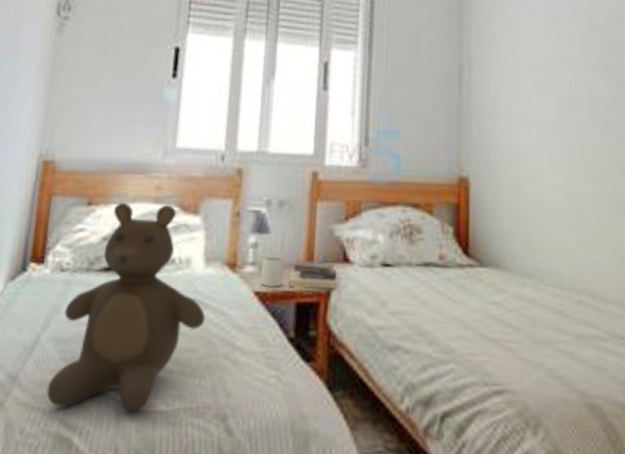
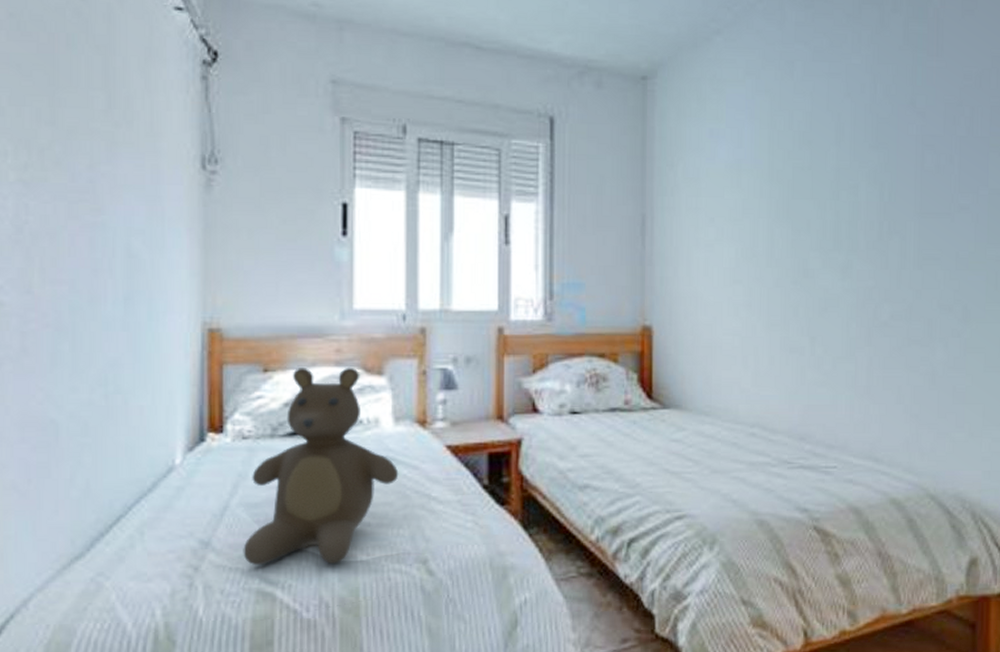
mug: present [260,256,285,287] -> none [452,411,475,440]
books: present [289,260,338,290] -> none [480,414,528,440]

